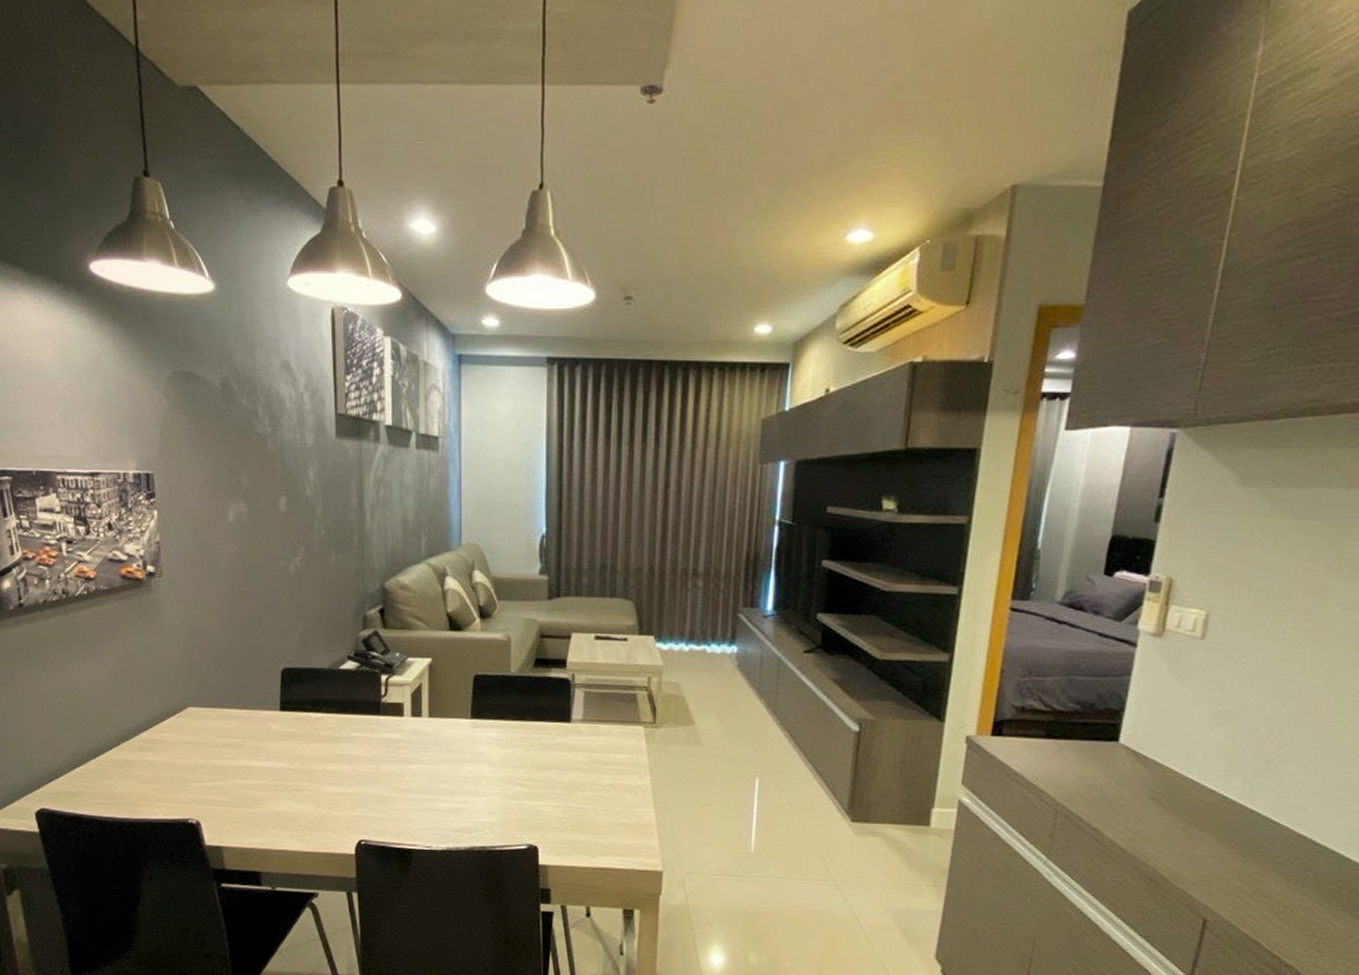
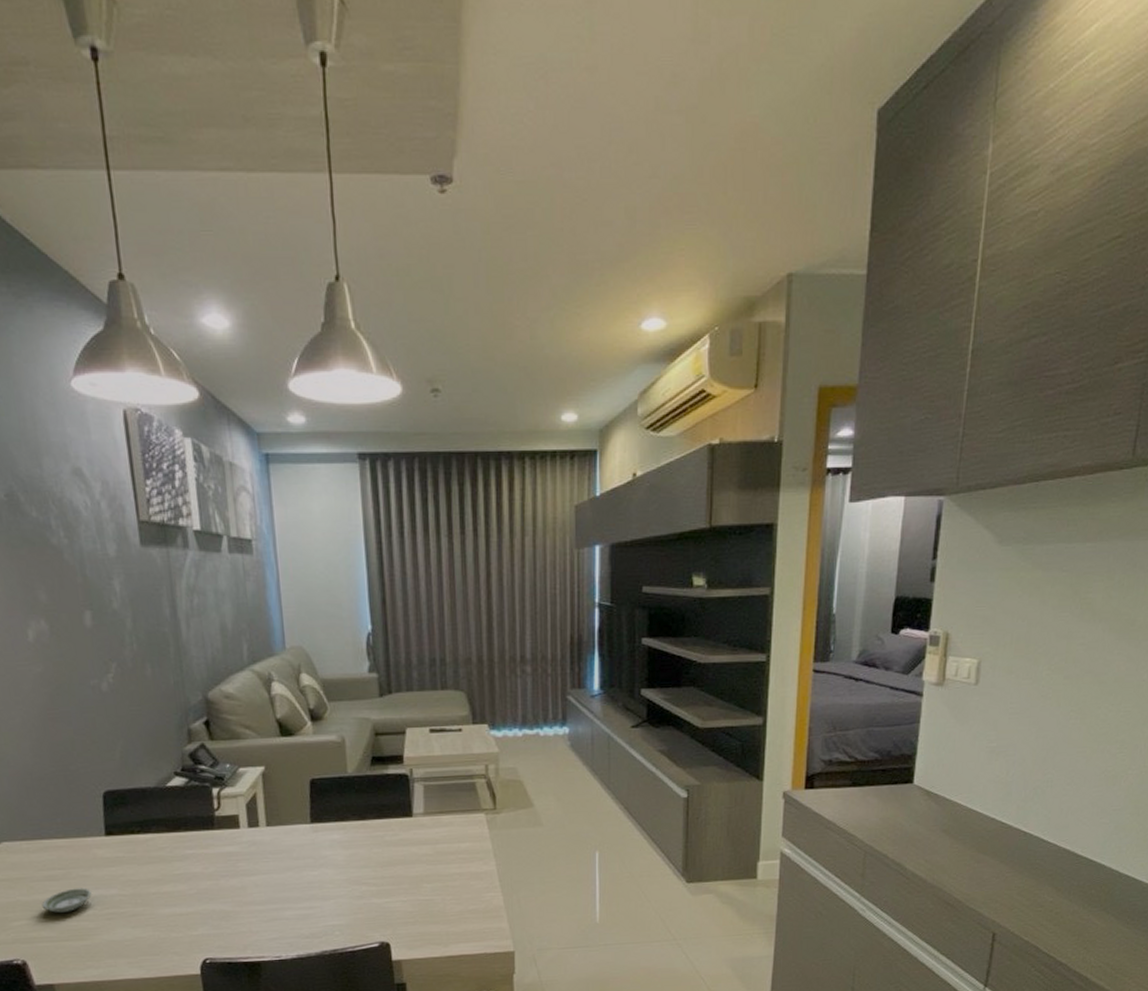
saucer: none [218,757,263,781] -> present [41,888,92,914]

